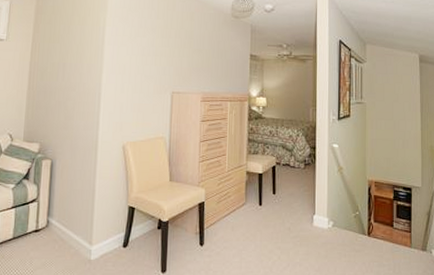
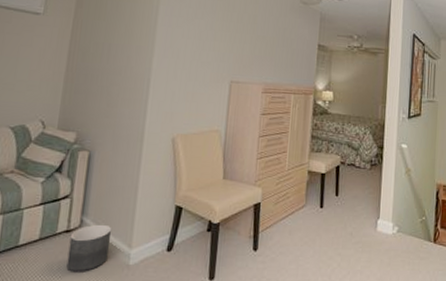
planter: none [37,224,75,267] -> present [66,224,112,272]

